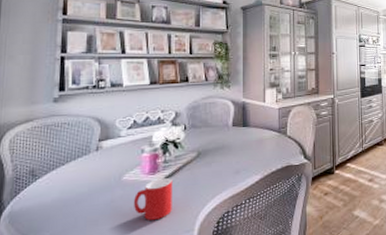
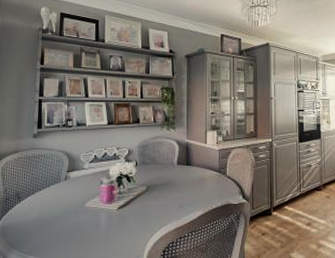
cup: present [134,178,173,220] -> none [94,208,126,243]

